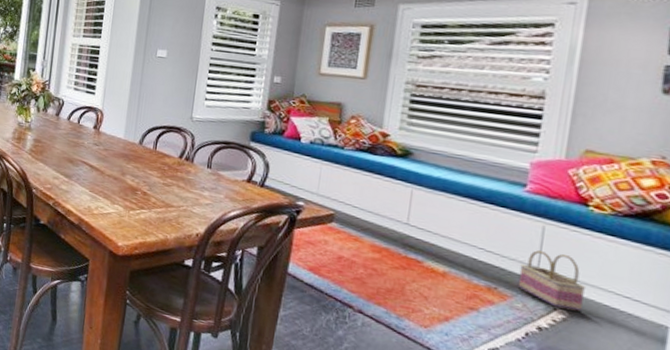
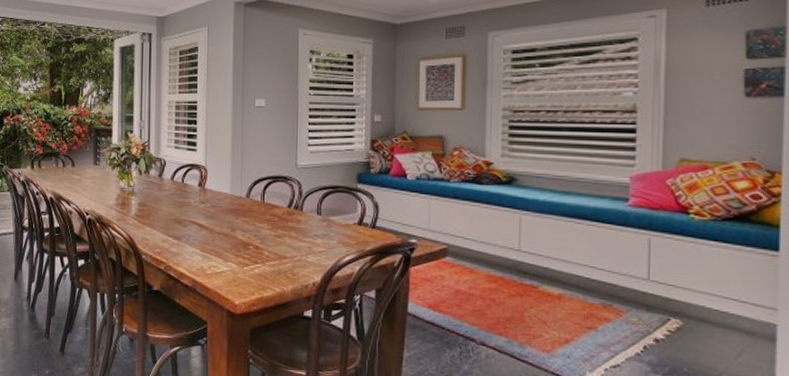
basket: present [517,250,587,312] -> none [631,263,696,319]

